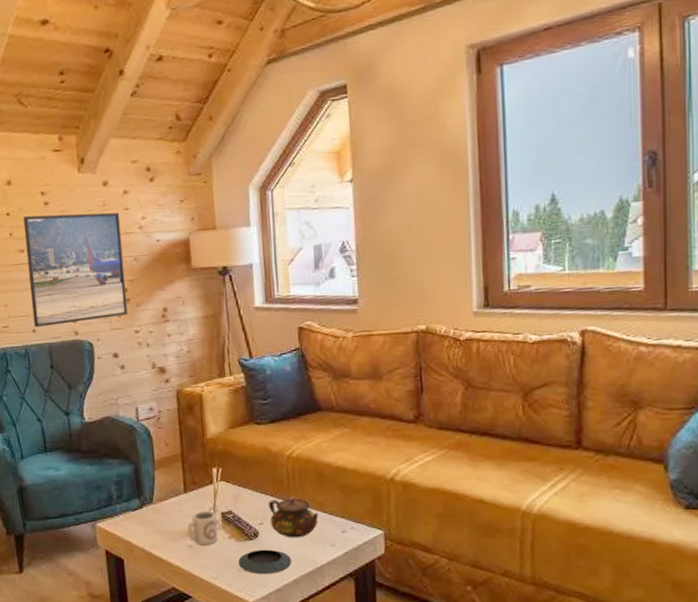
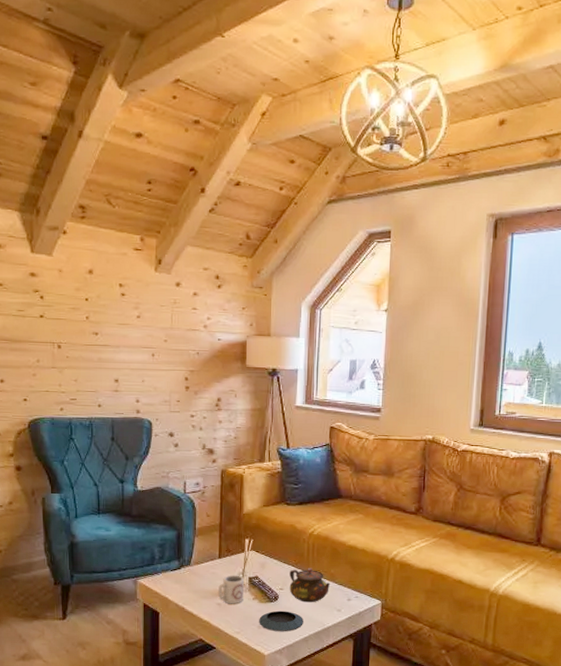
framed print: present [23,212,128,328] -> none [99,304,188,403]

